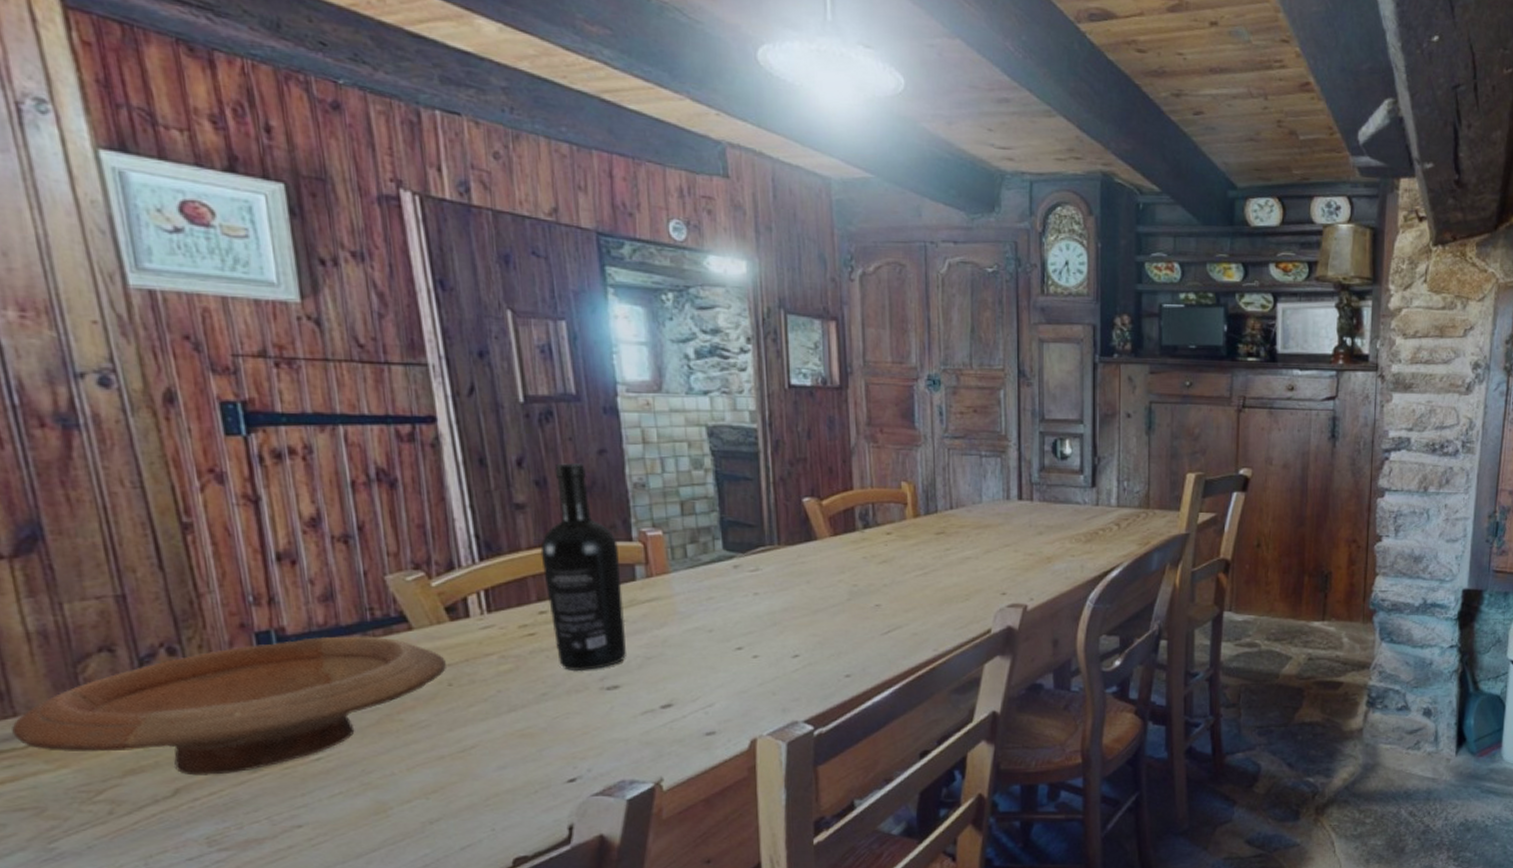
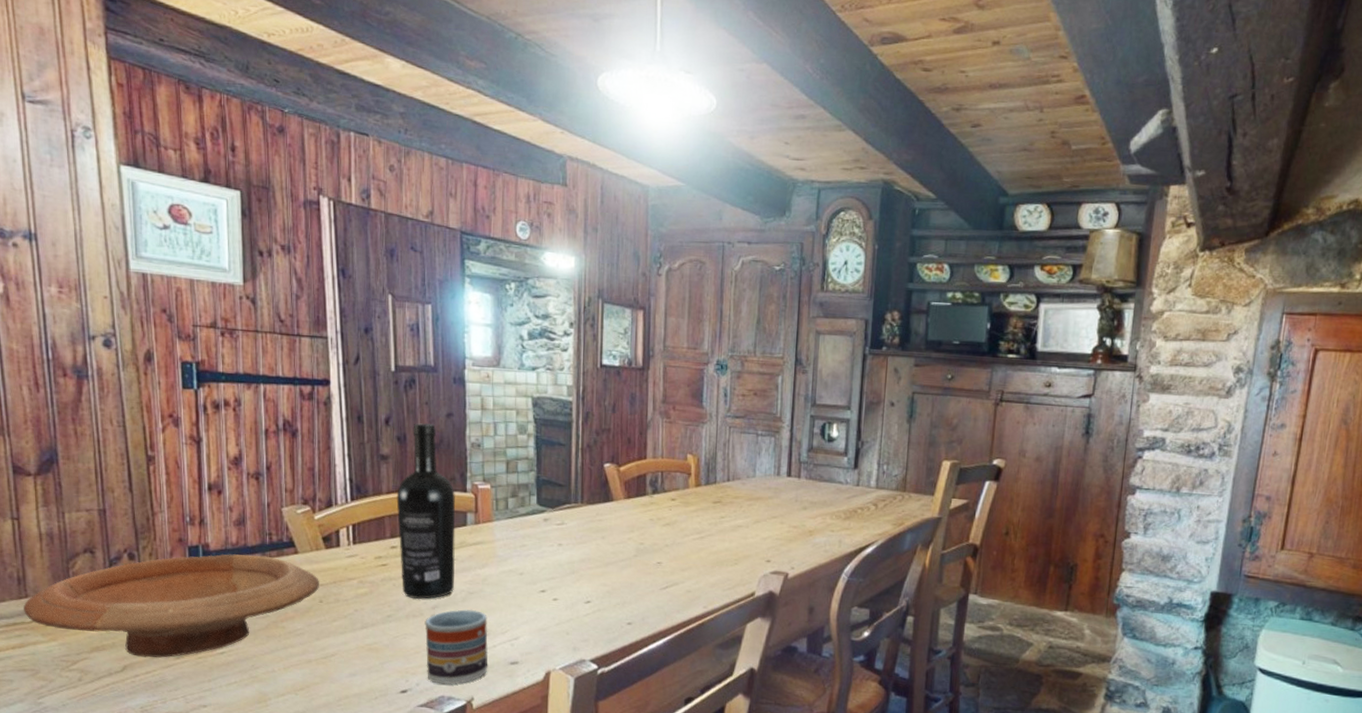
cup: none [591,676,678,767] -> present [425,609,488,685]

